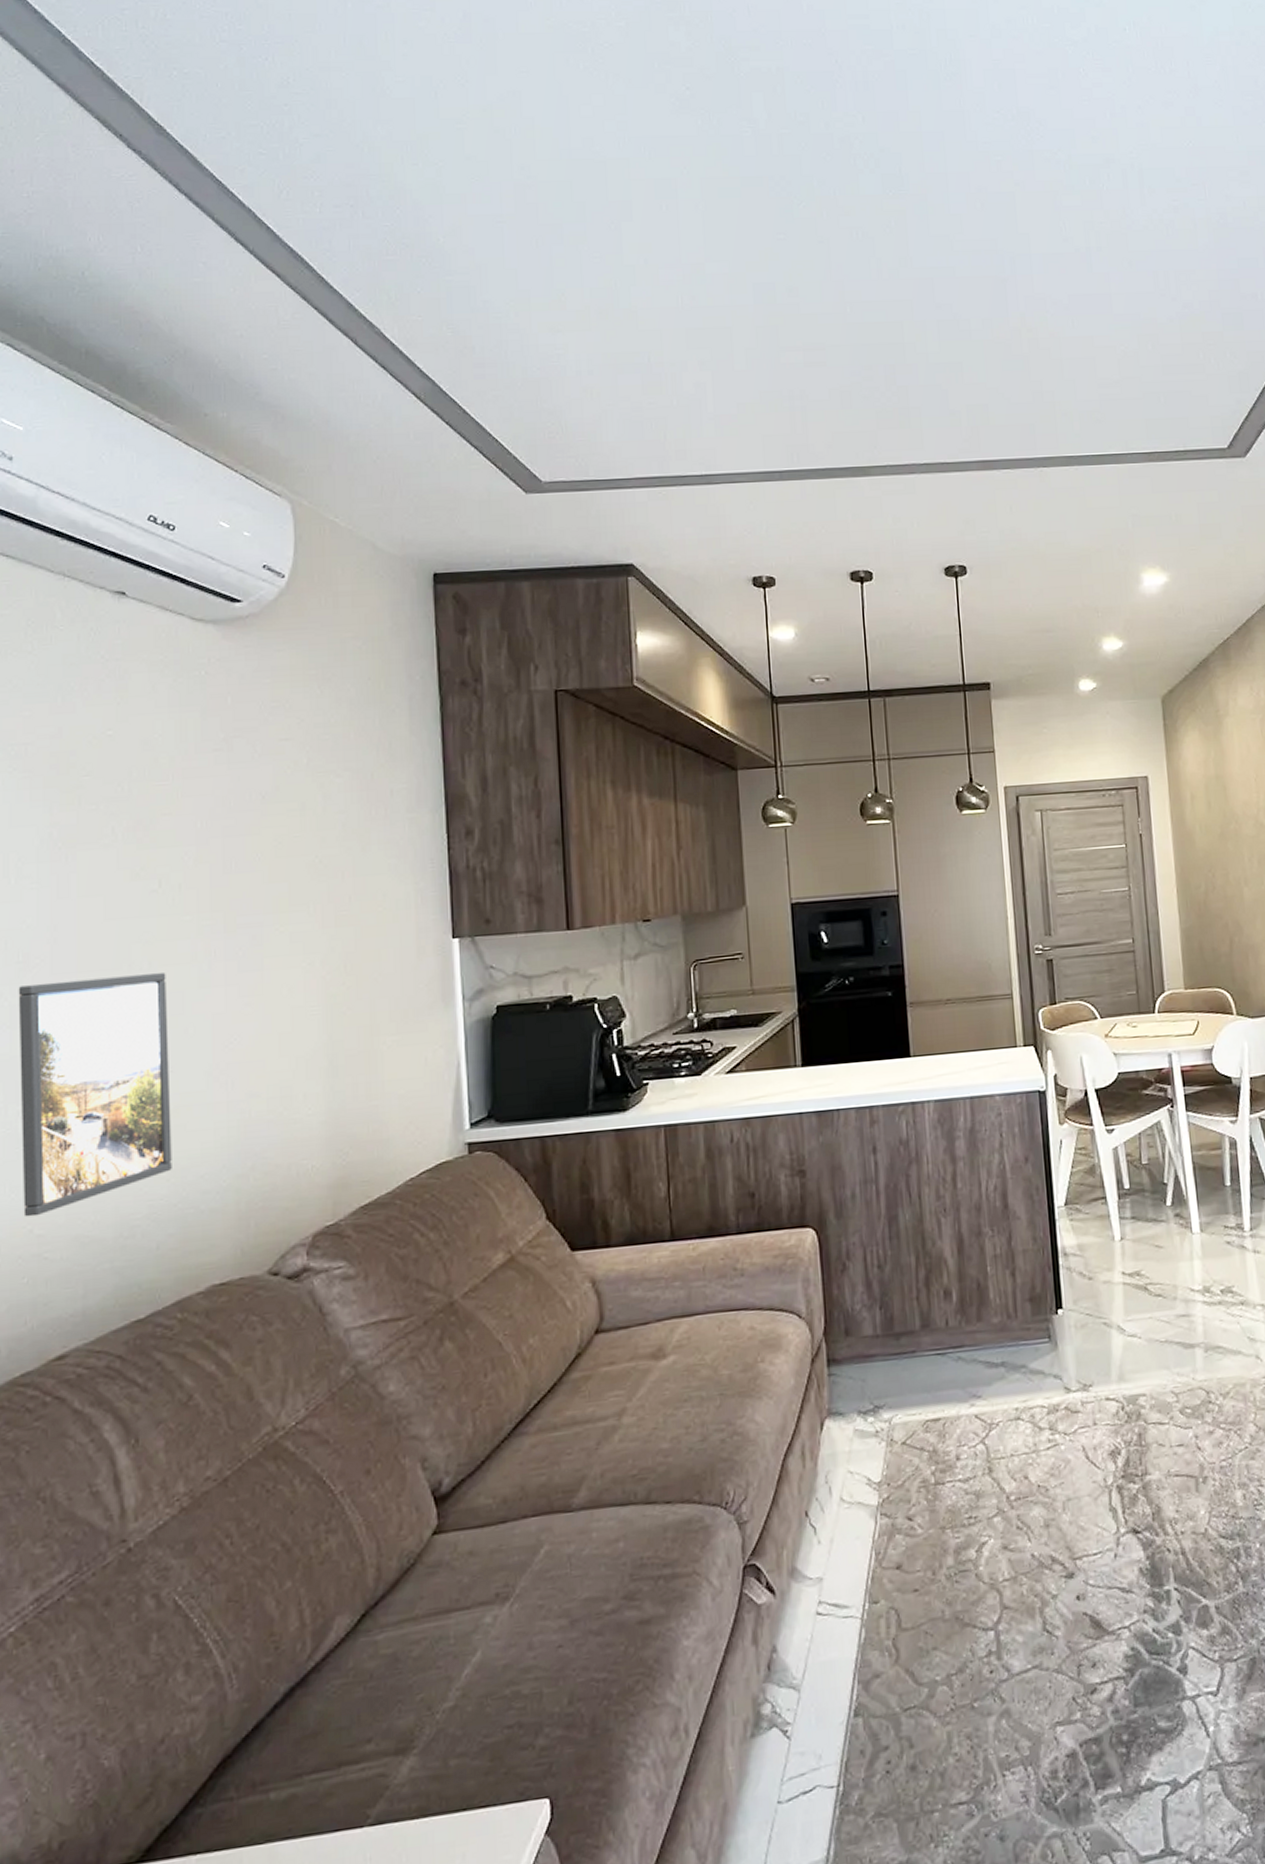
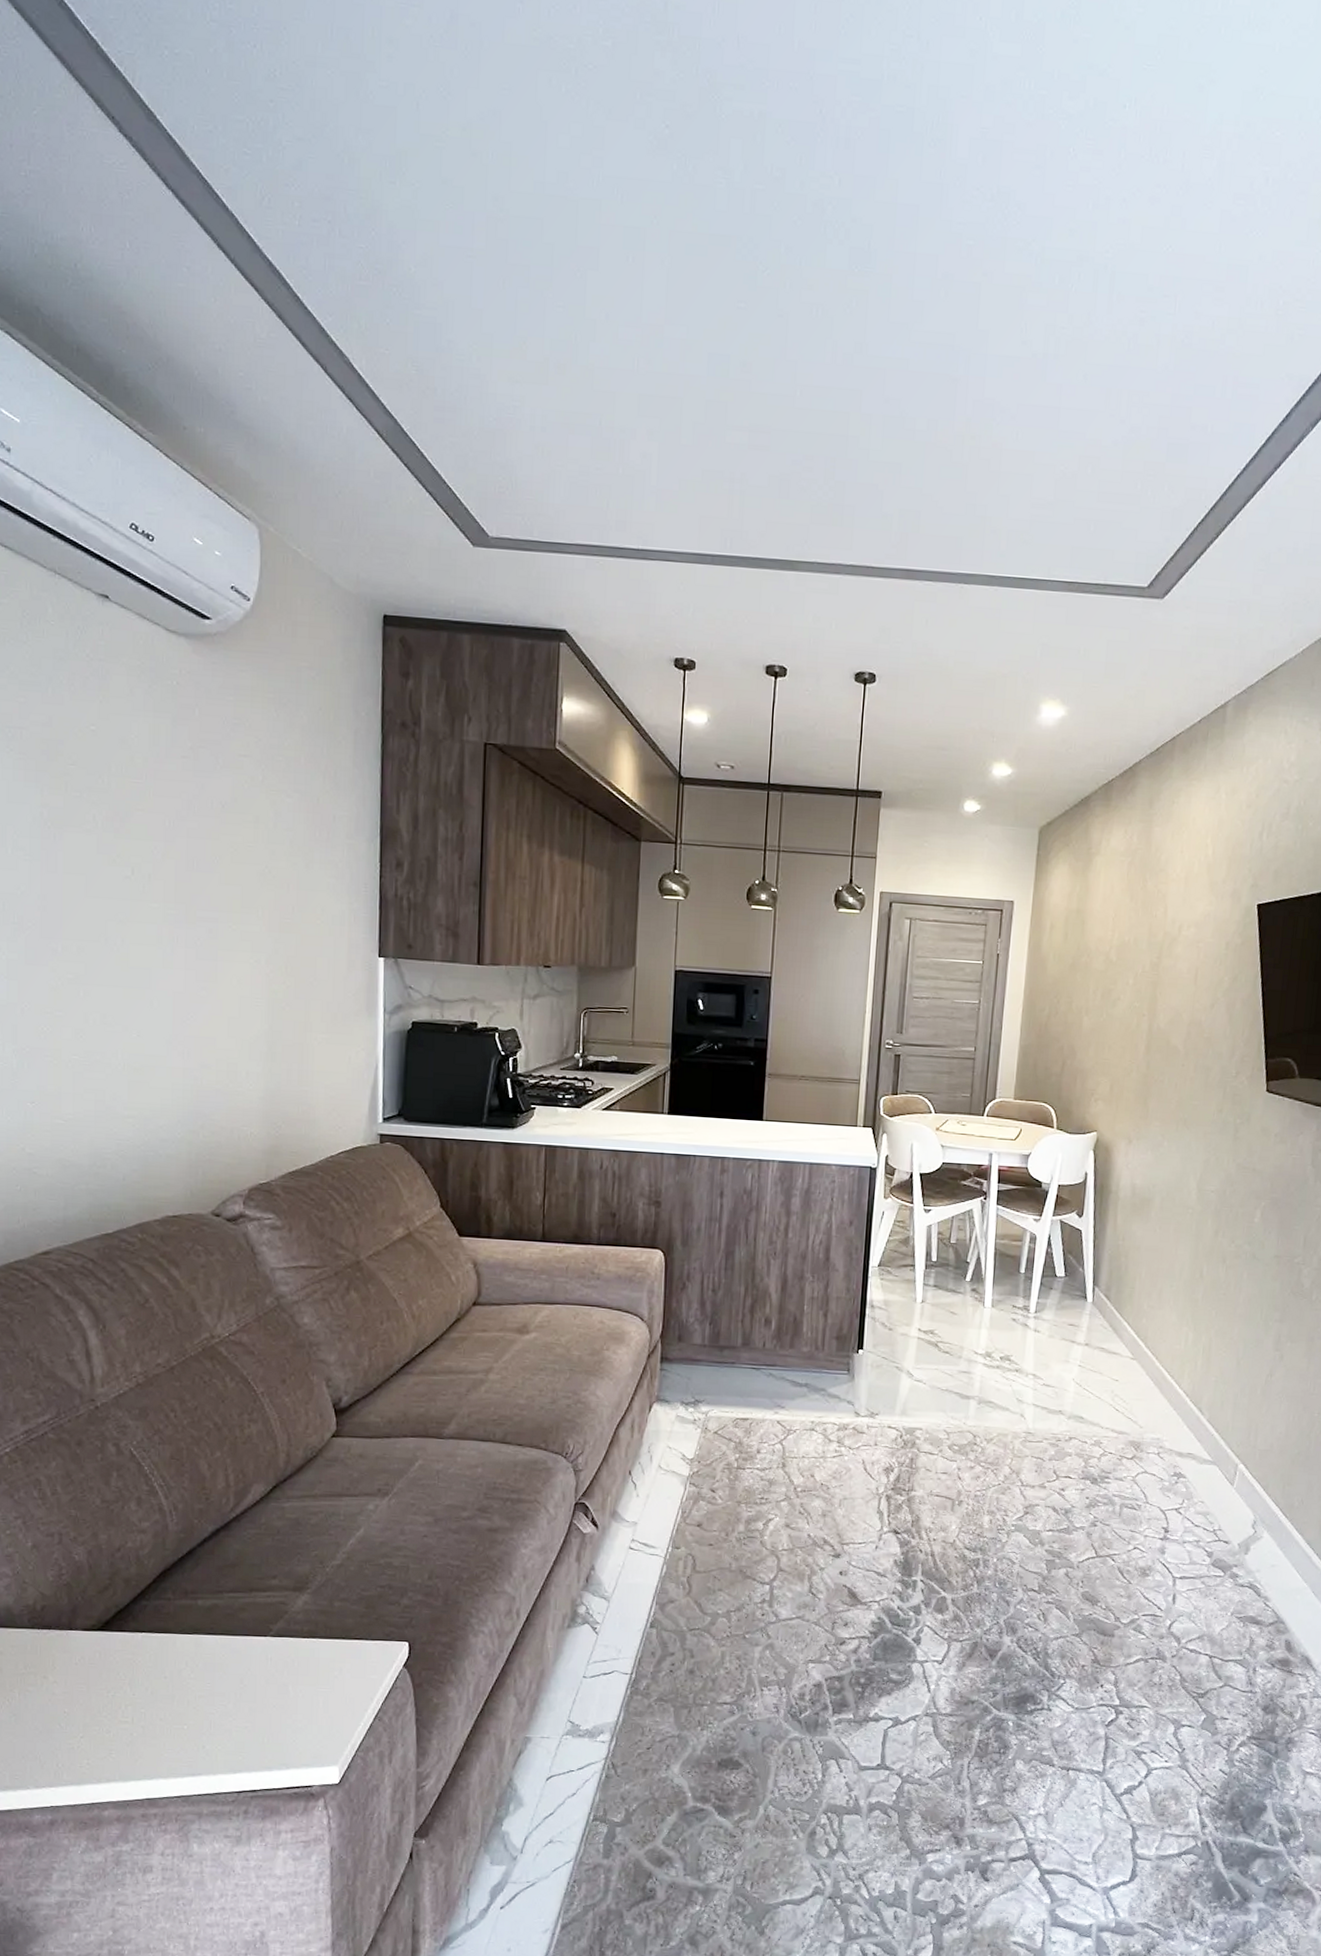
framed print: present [18,973,172,1217] -> none [13,943,138,1138]

